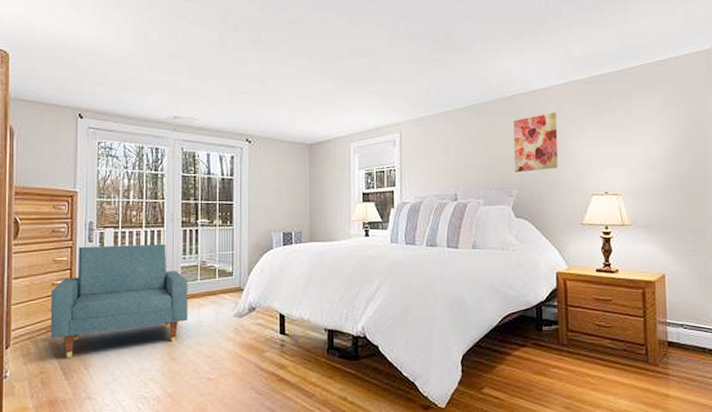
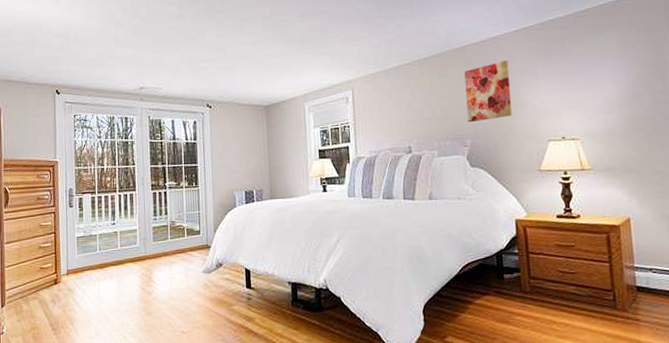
armchair: present [50,244,188,358] -> none [38,207,161,314]

